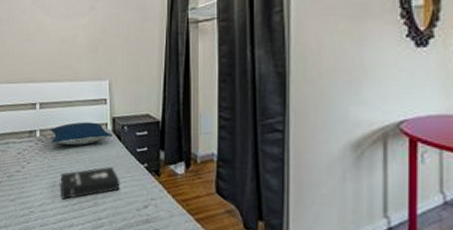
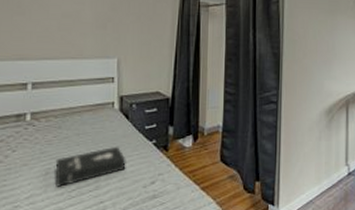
pillow: present [50,122,112,145] -> none [44,102,119,127]

